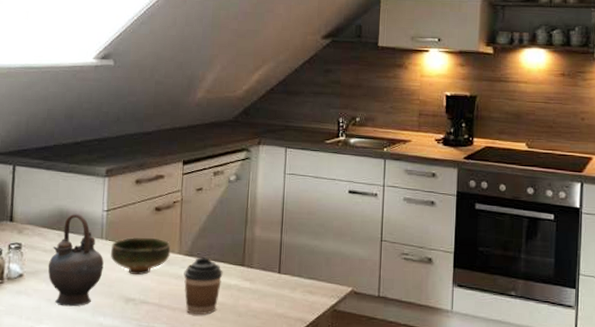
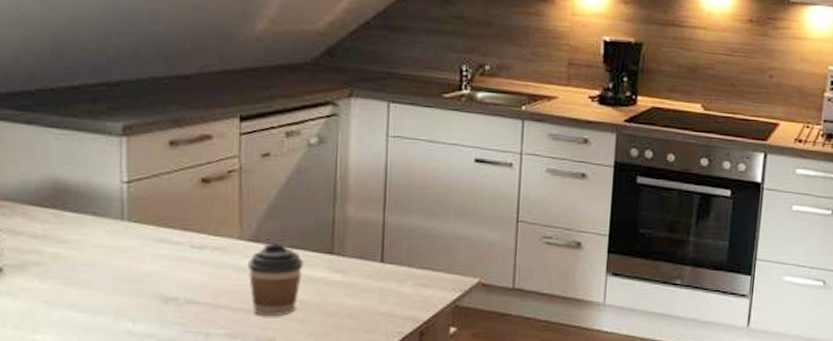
teapot: present [47,213,104,307] -> none [40,185,128,310]
bowl: present [111,237,171,275] -> none [138,217,227,268]

